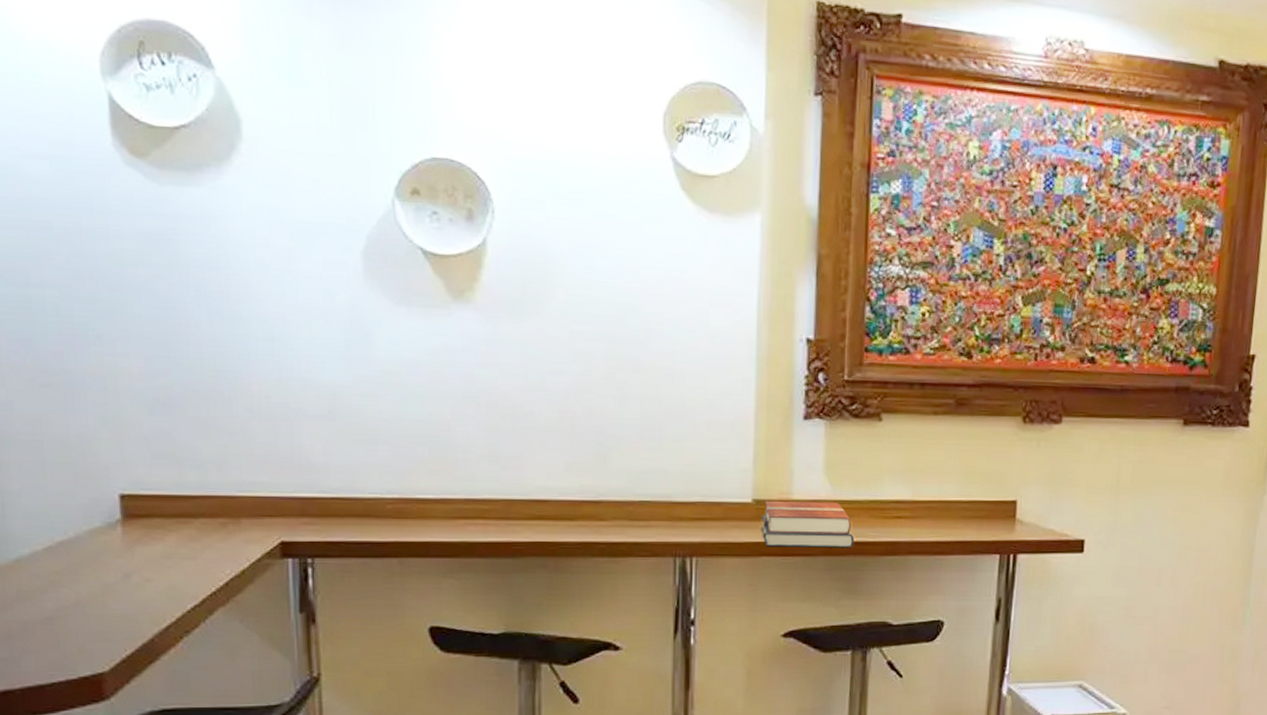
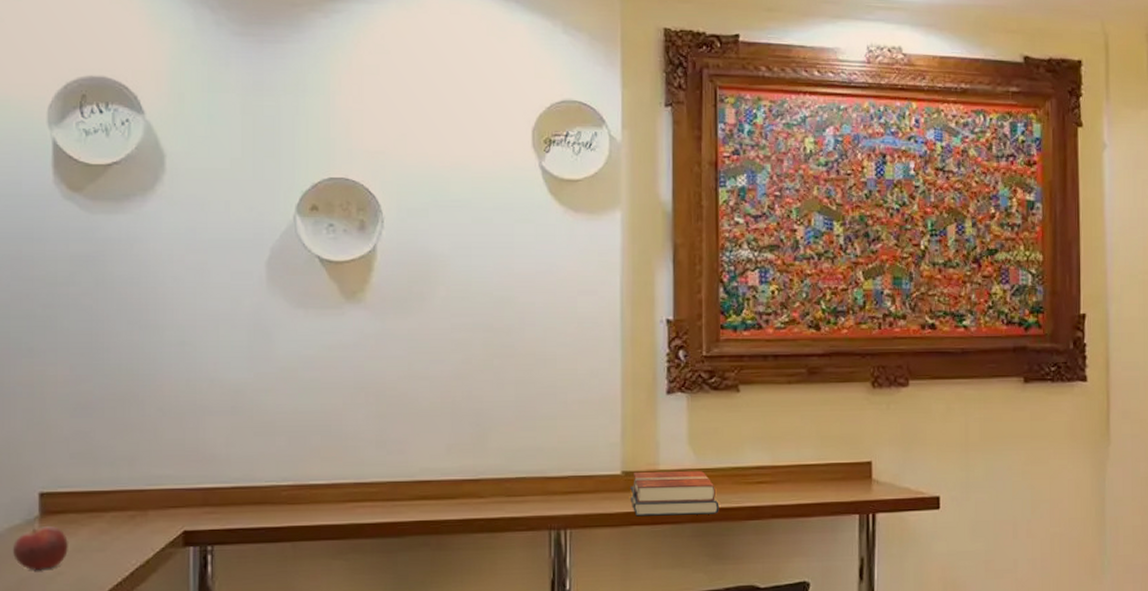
fruit: none [95,530,156,575] -> present [13,526,68,570]

